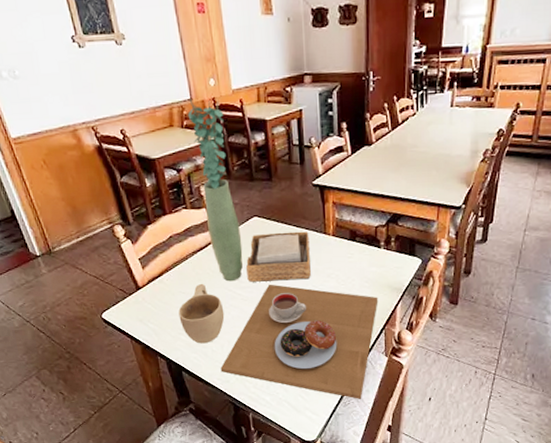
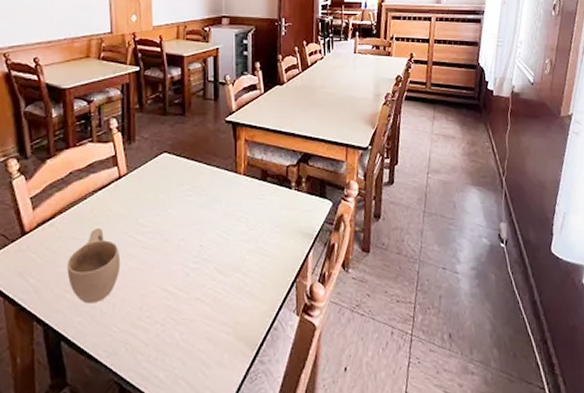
vase: present [187,99,243,281] -> none [106,32,149,225]
place setting: present [220,284,378,400] -> none [108,228,289,374]
napkin holder: present [246,231,311,282] -> none [150,169,219,226]

